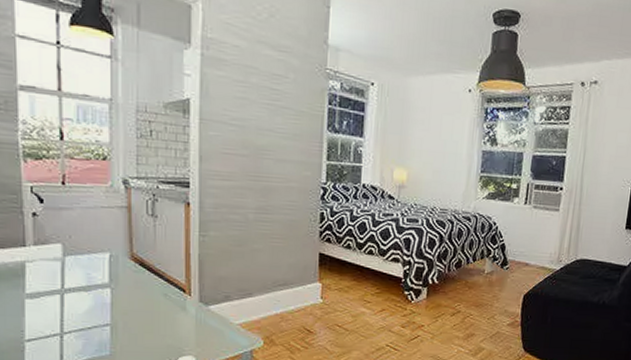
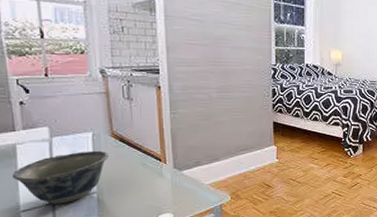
bowl: none [18,274,126,335] -> present [11,150,109,204]

